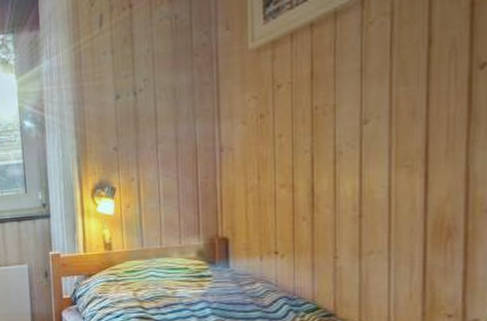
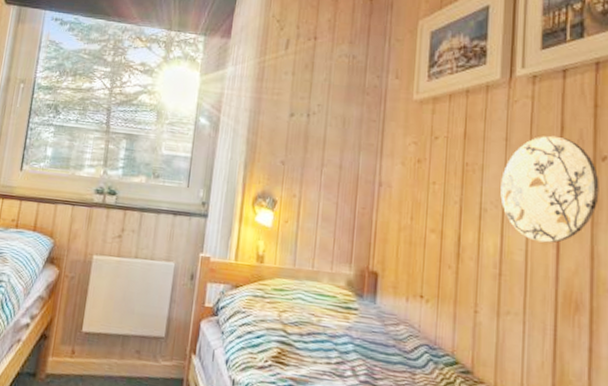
decorative plate: none [357,52,477,175] -> present [500,135,599,244]

